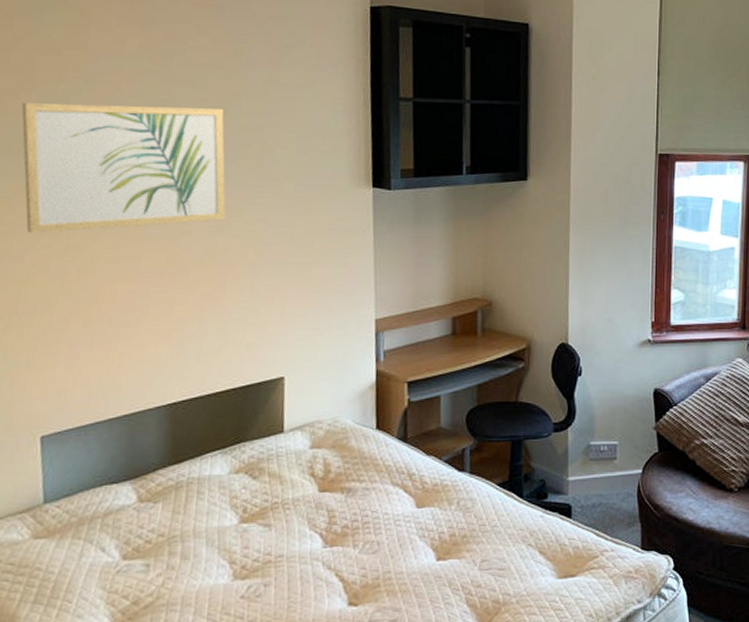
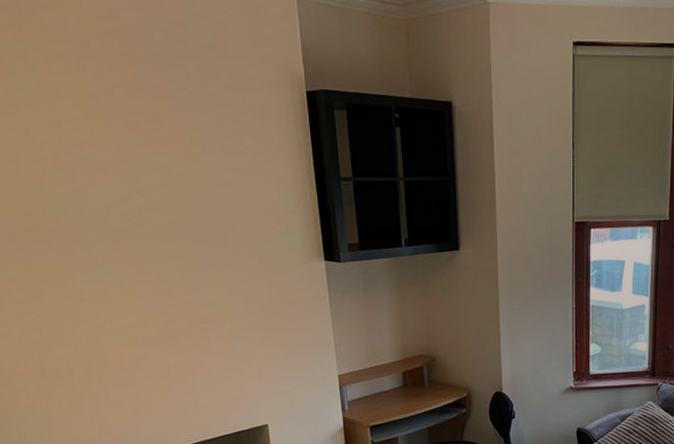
wall art: present [21,102,226,234] -> none [16,193,203,310]

